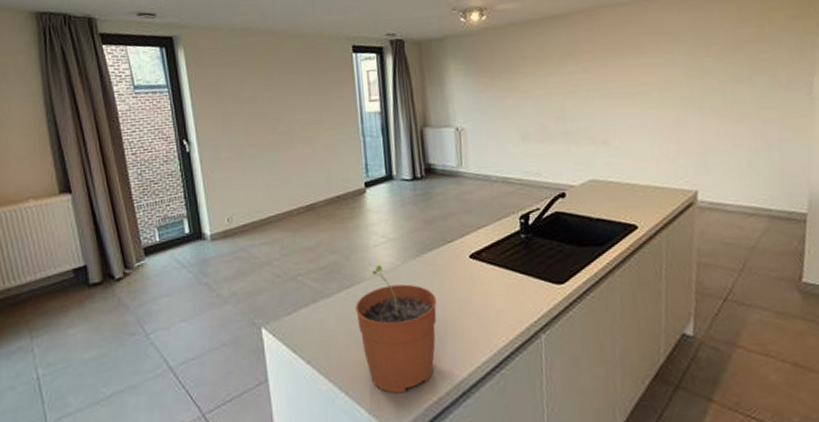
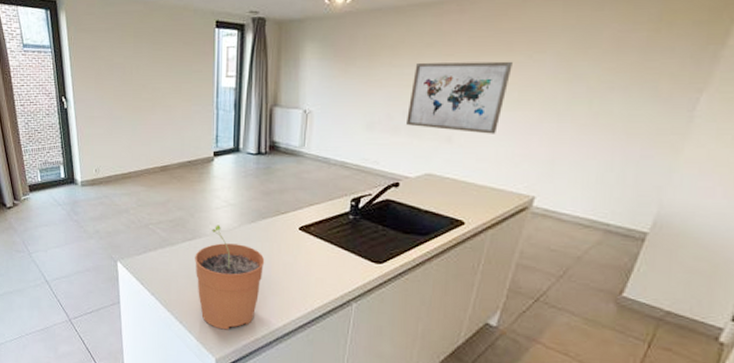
wall art: none [558,62,648,134] -> present [407,61,513,134]

